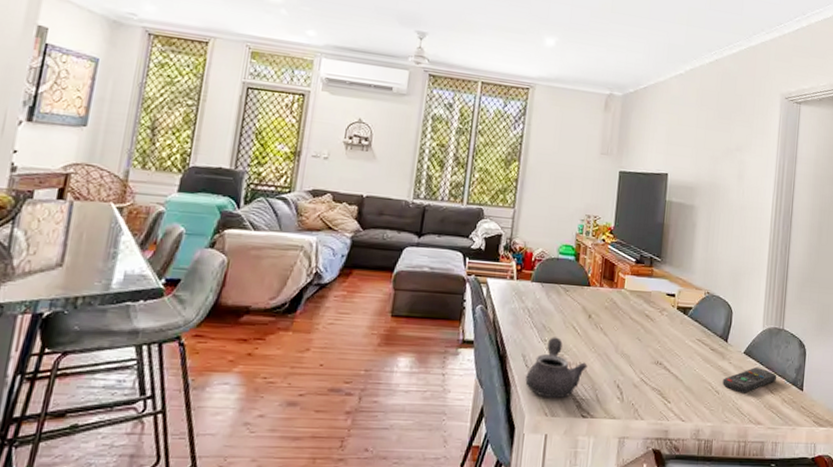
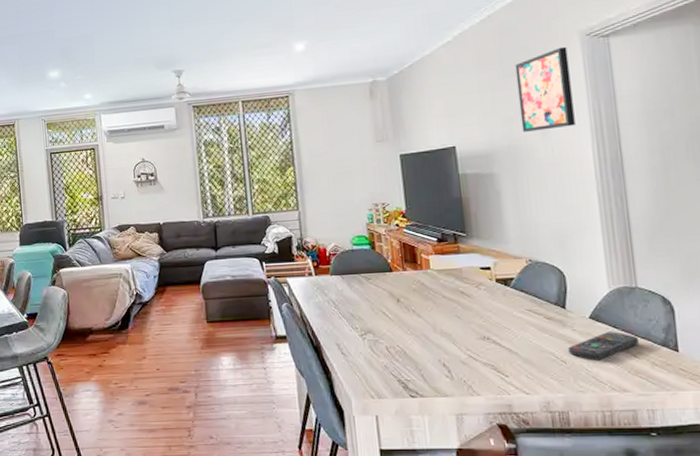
teapot: present [525,337,588,399] -> none [344,324,406,382]
wall art: none [723,103,770,176] -> present [515,46,576,132]

